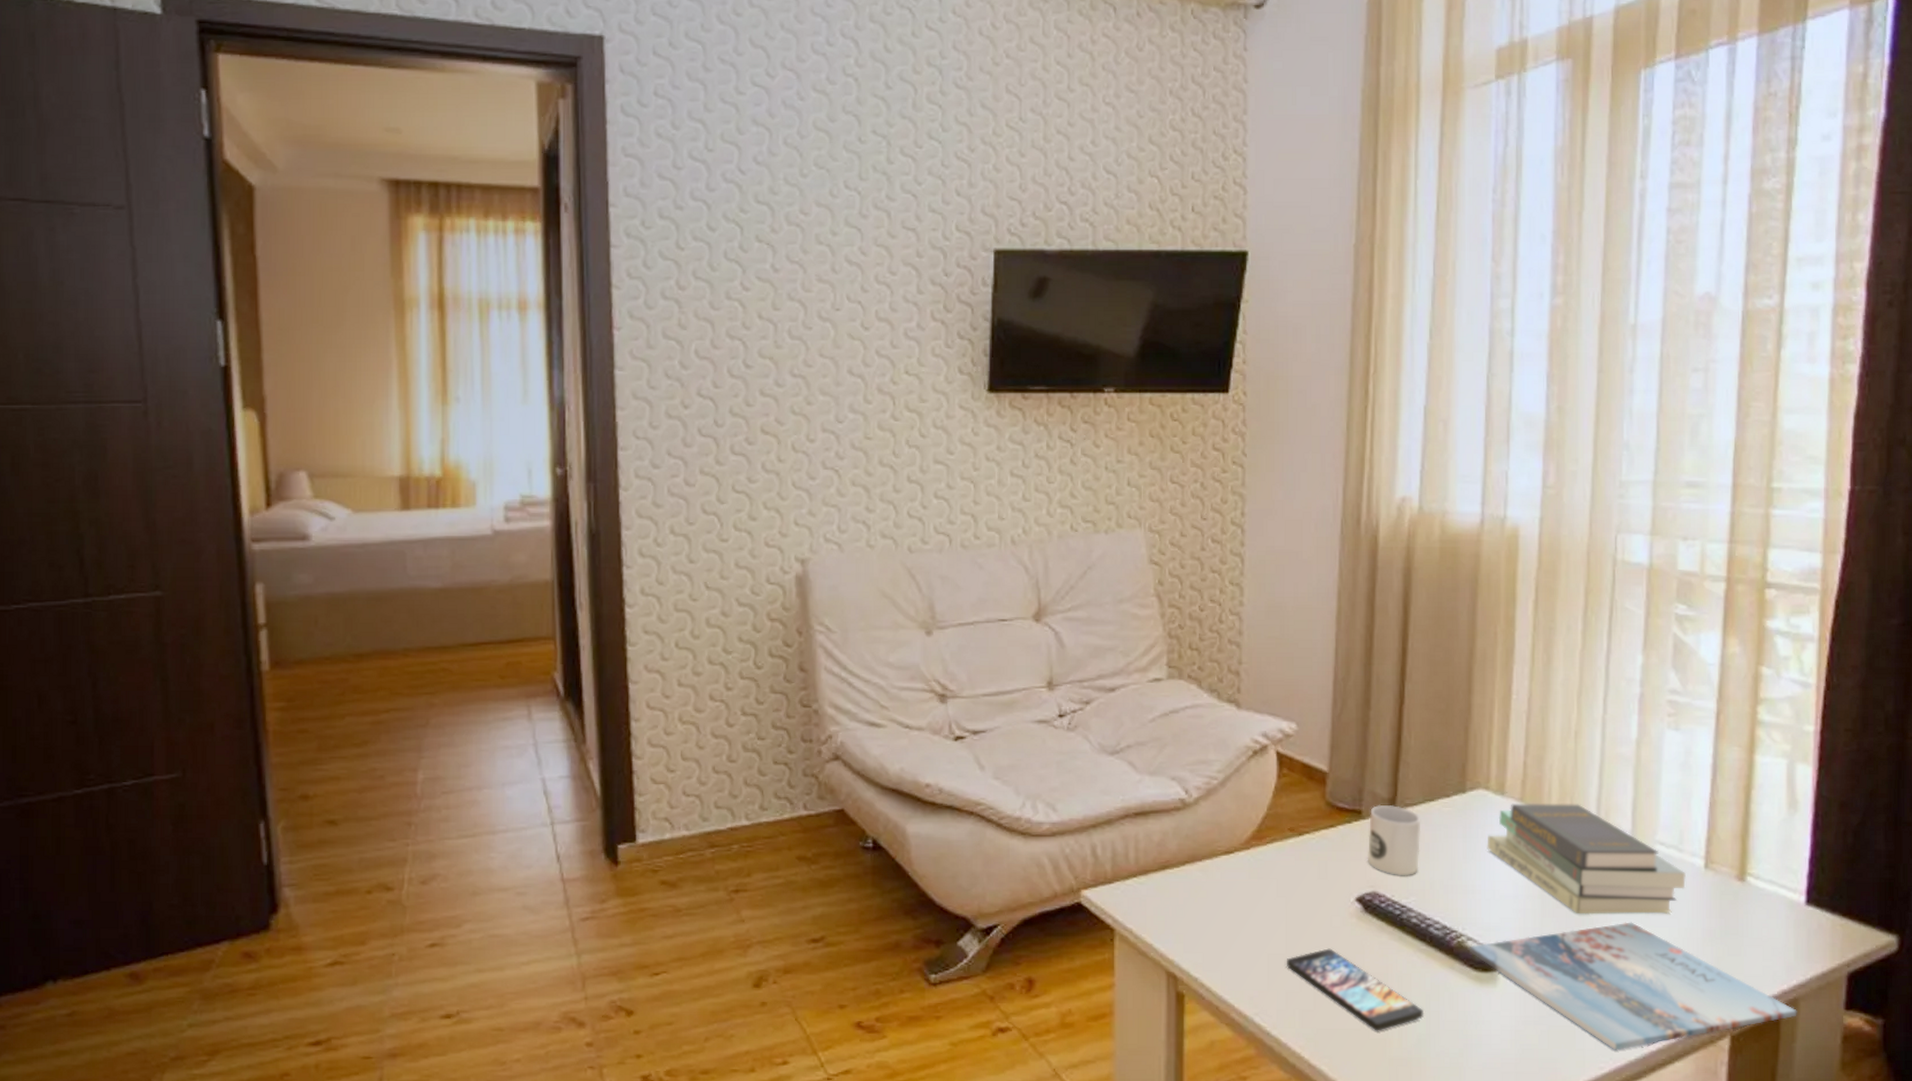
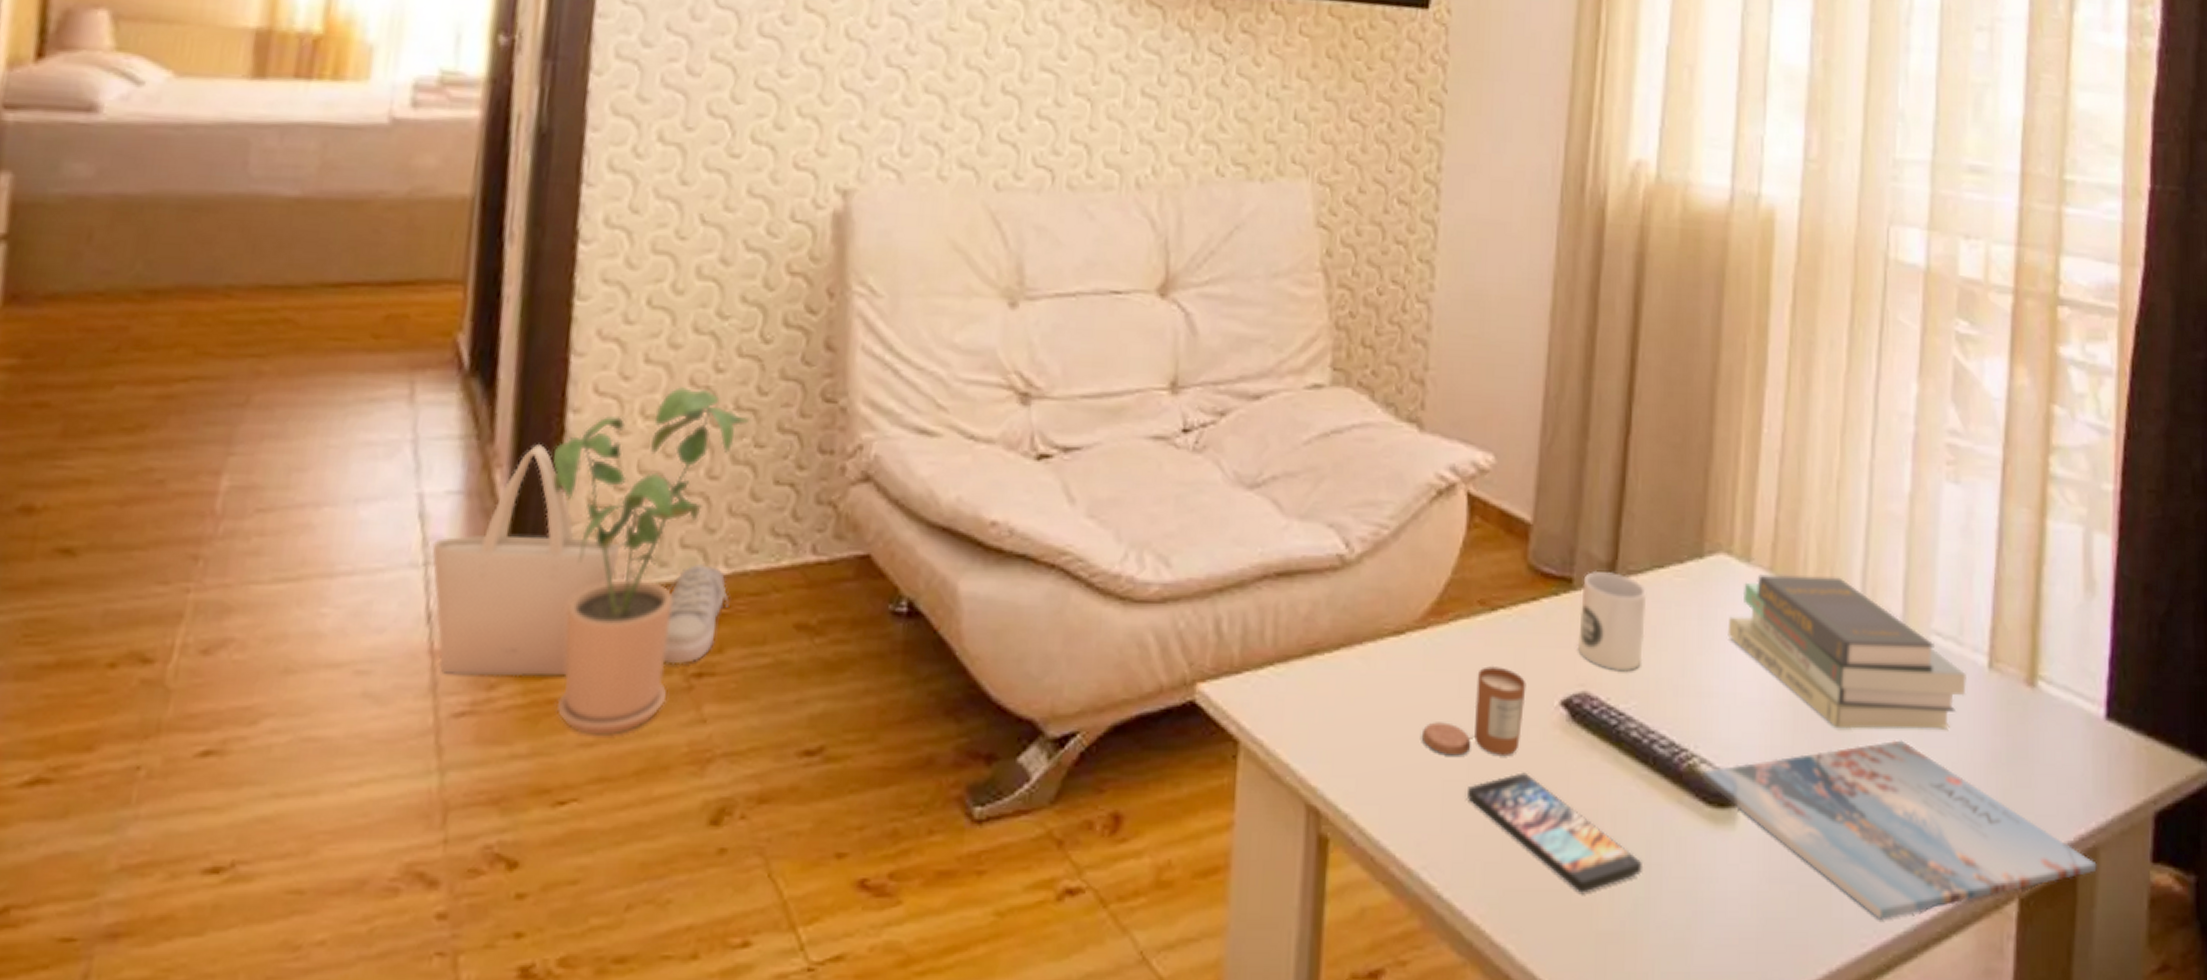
shopping bag: none [555,744,679,895] -> present [432,444,627,678]
house plant: none [626,701,753,931] -> present [552,387,750,735]
shoe: none [709,819,752,885] -> present [662,564,730,665]
candle: none [1251,874,1328,937] -> present [1422,665,1526,756]

